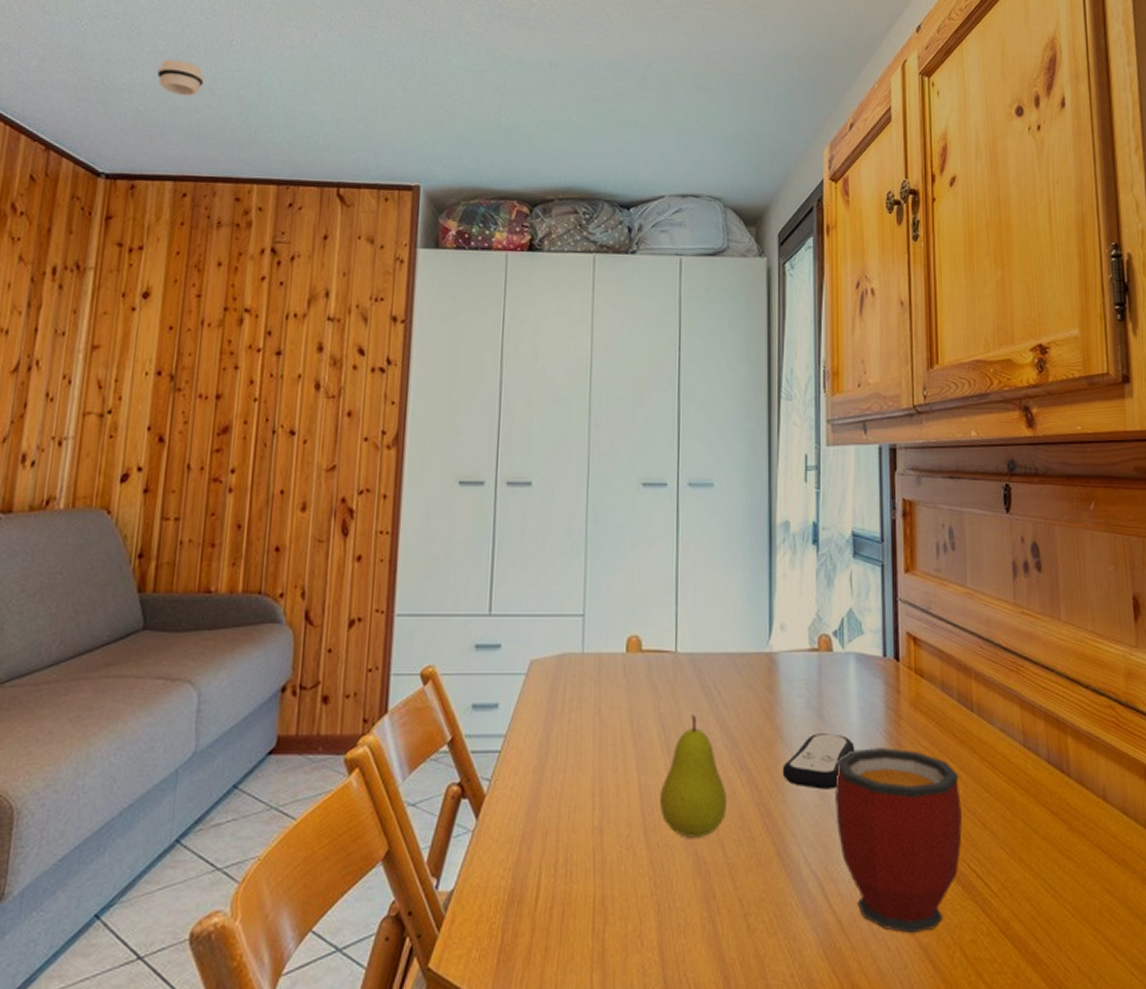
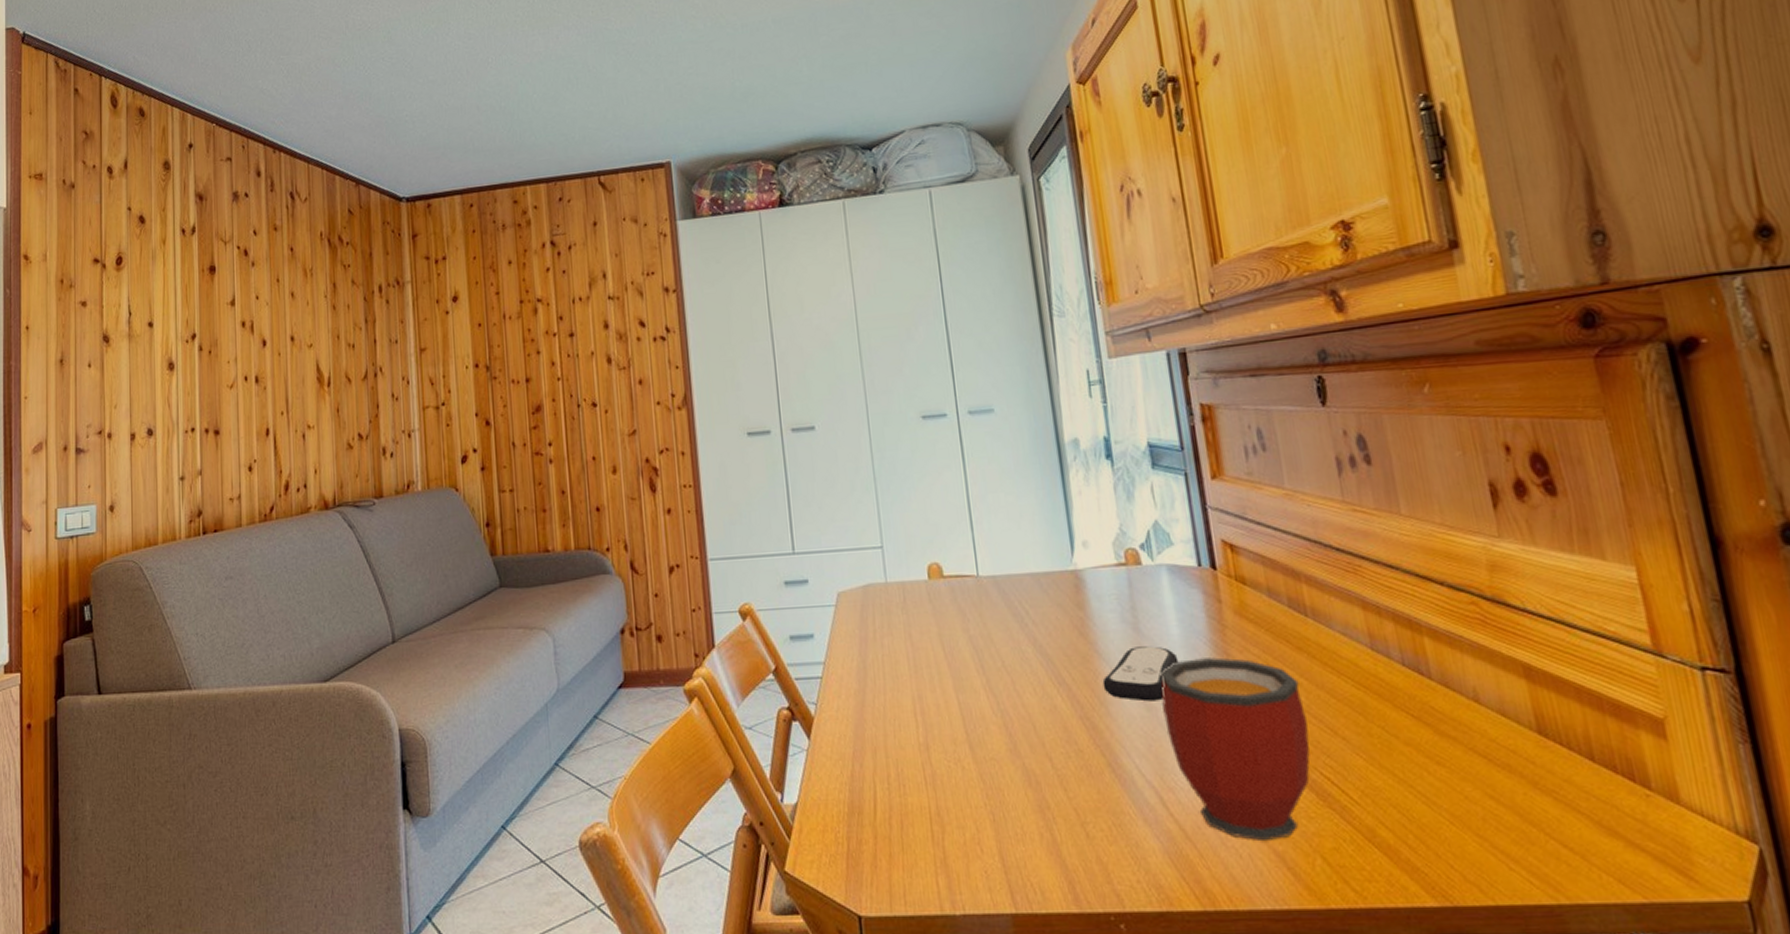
smoke detector: present [156,59,204,96] -> none [431,84,471,117]
fruit: present [660,715,727,838] -> none [980,634,1050,752]

